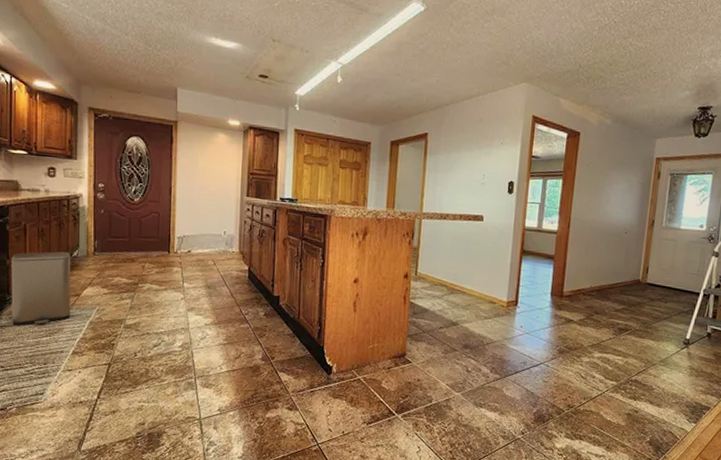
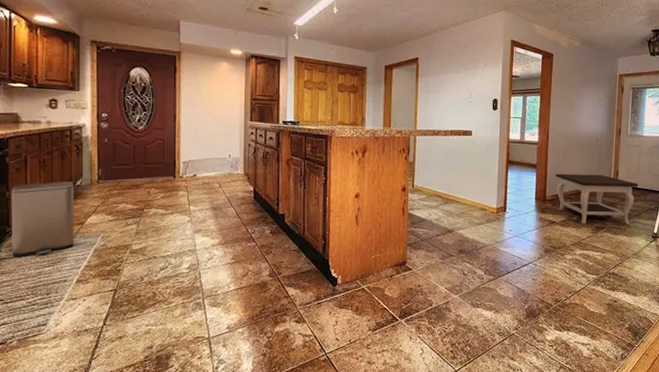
side table: none [575,267,671,328] -> present [555,173,638,225]

